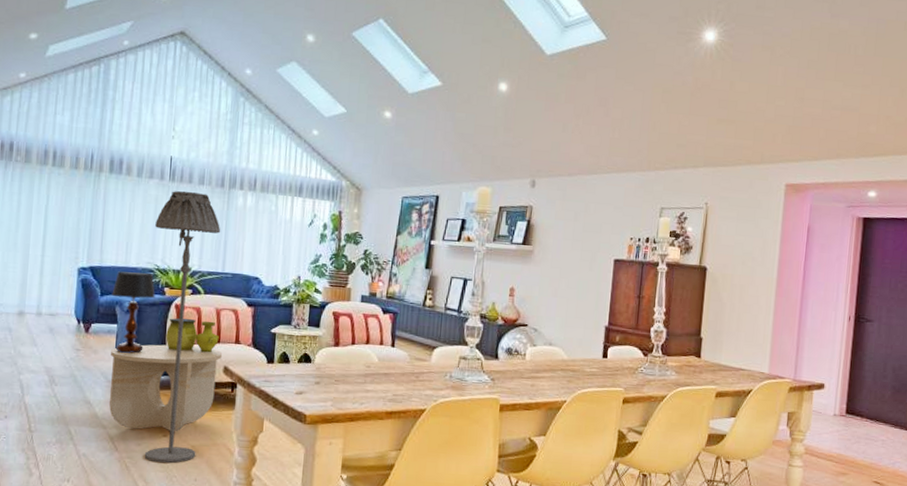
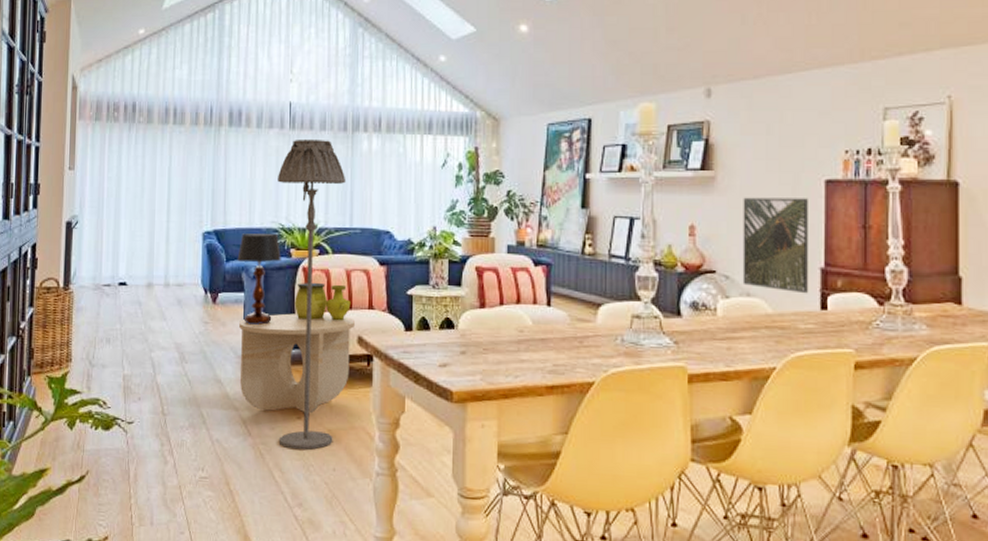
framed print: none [547,268,601,346] -> present [742,197,809,294]

